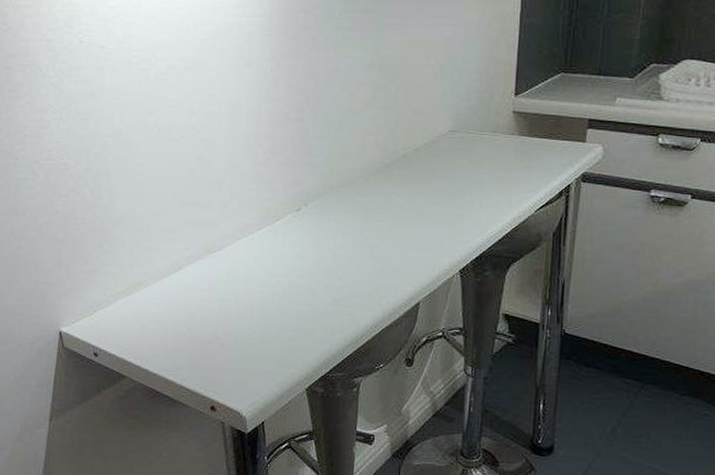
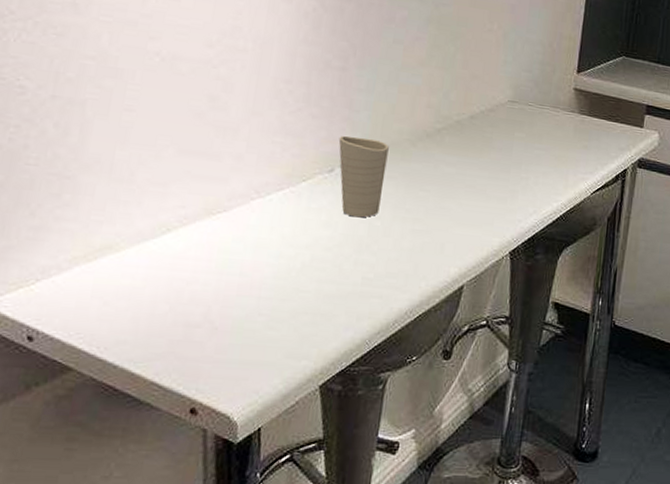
cup: none [302,178,345,248] -> present [338,136,389,218]

